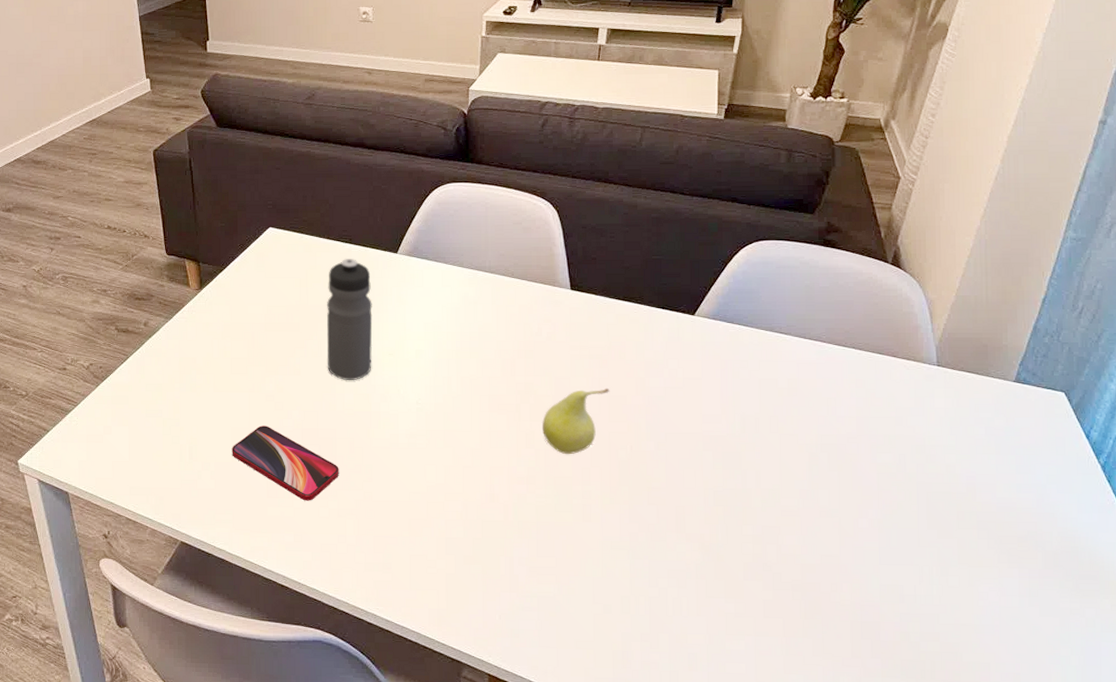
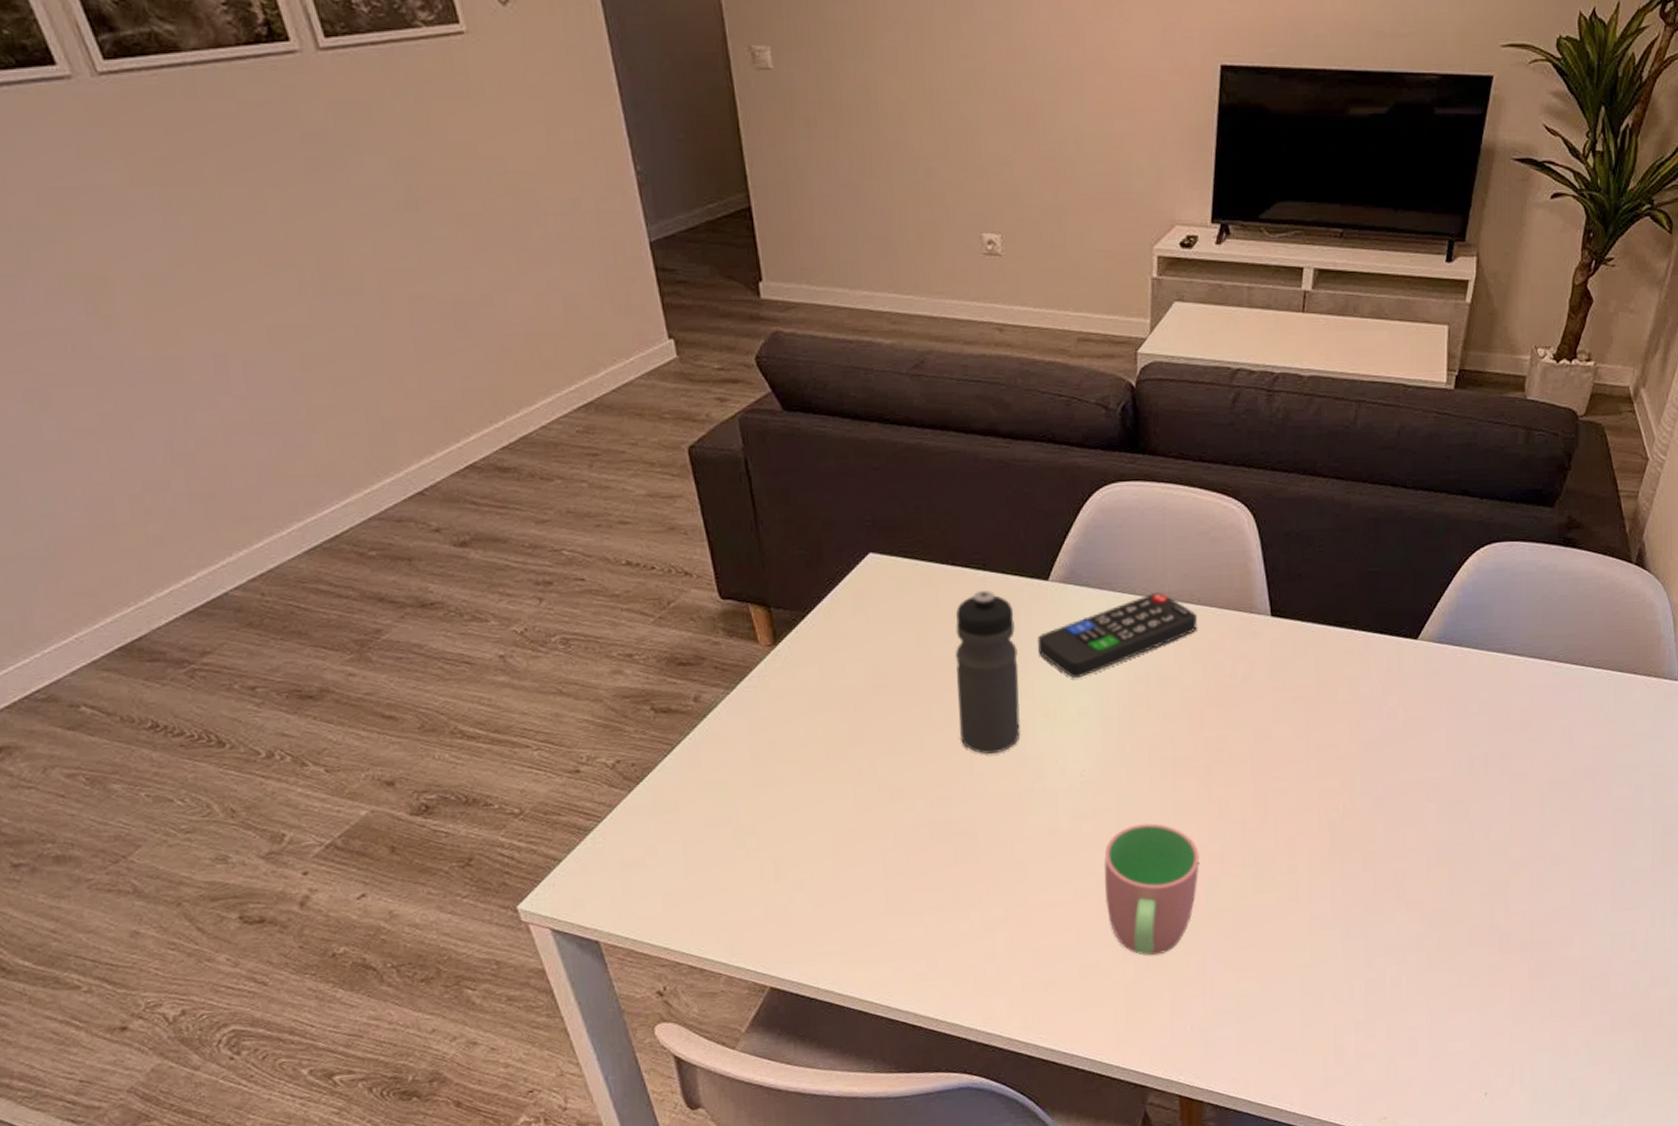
smartphone: present [232,425,339,501] -> none [834,823,983,916]
remote control: none [388,267,511,328] -> present [1038,593,1197,679]
cup: none [432,445,509,554] -> present [1103,822,1199,956]
fruit: present [542,387,610,455] -> none [1239,736,1320,823]

